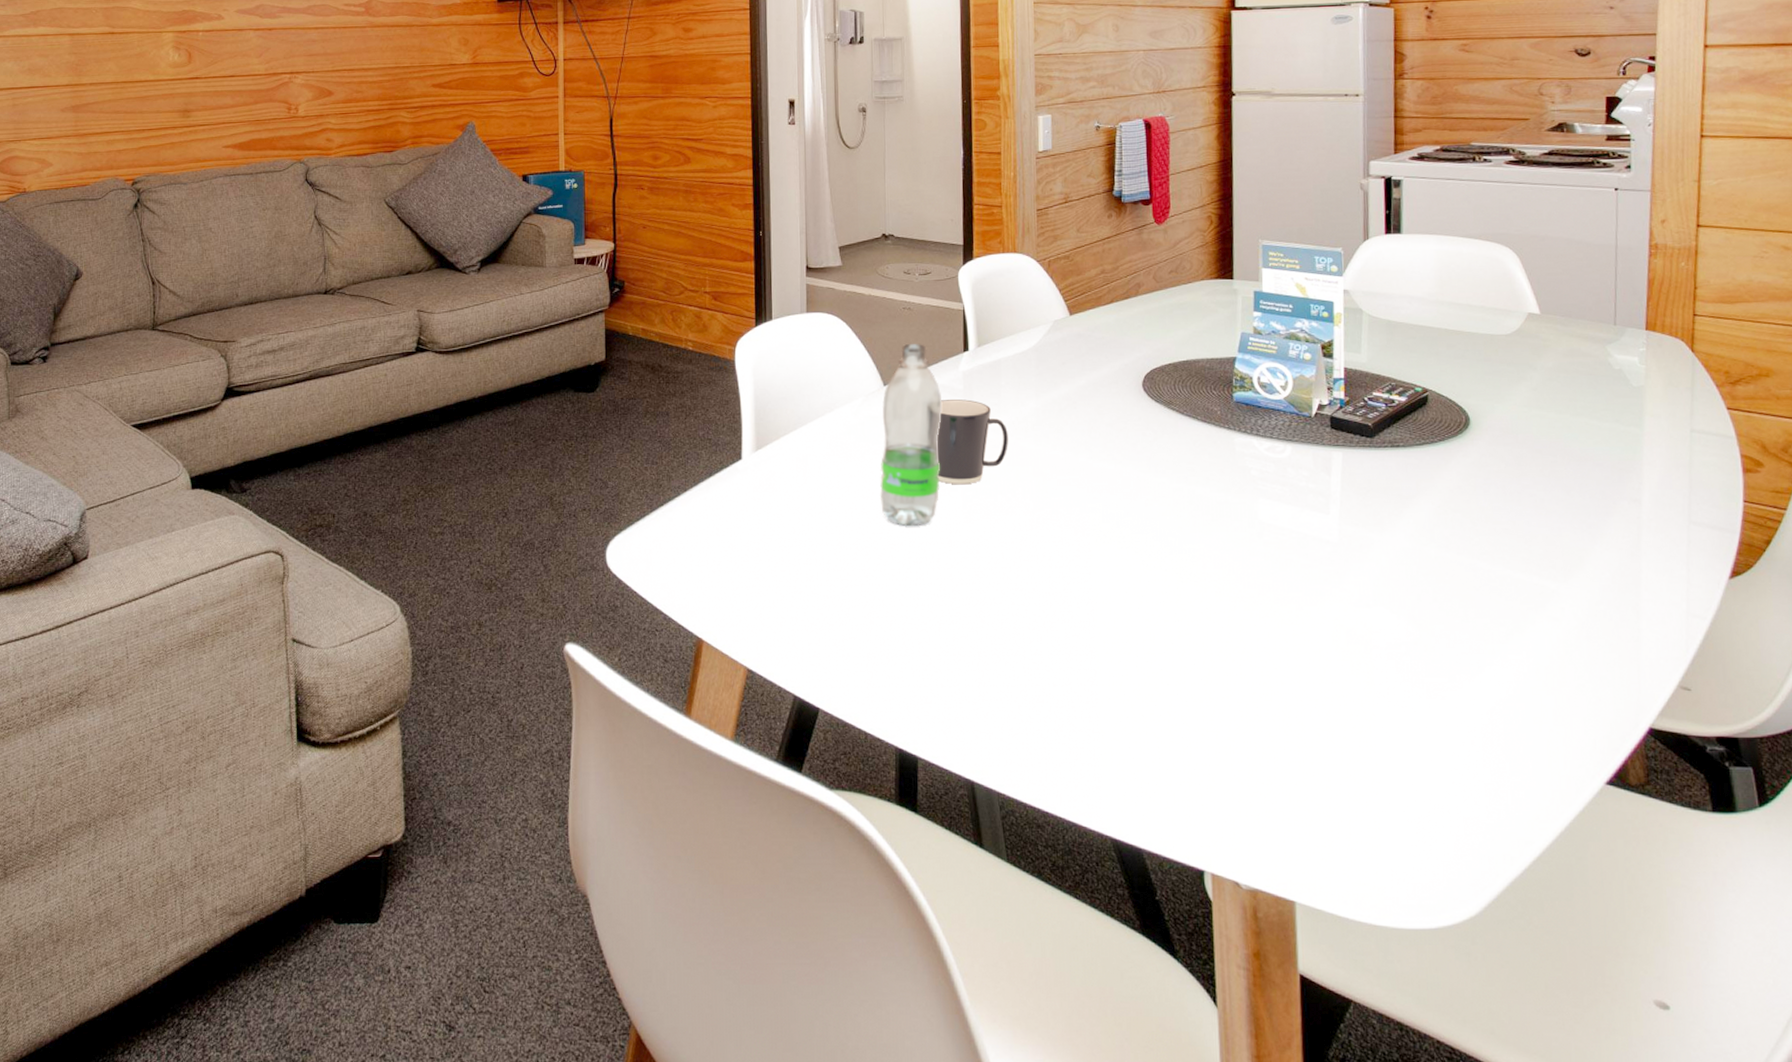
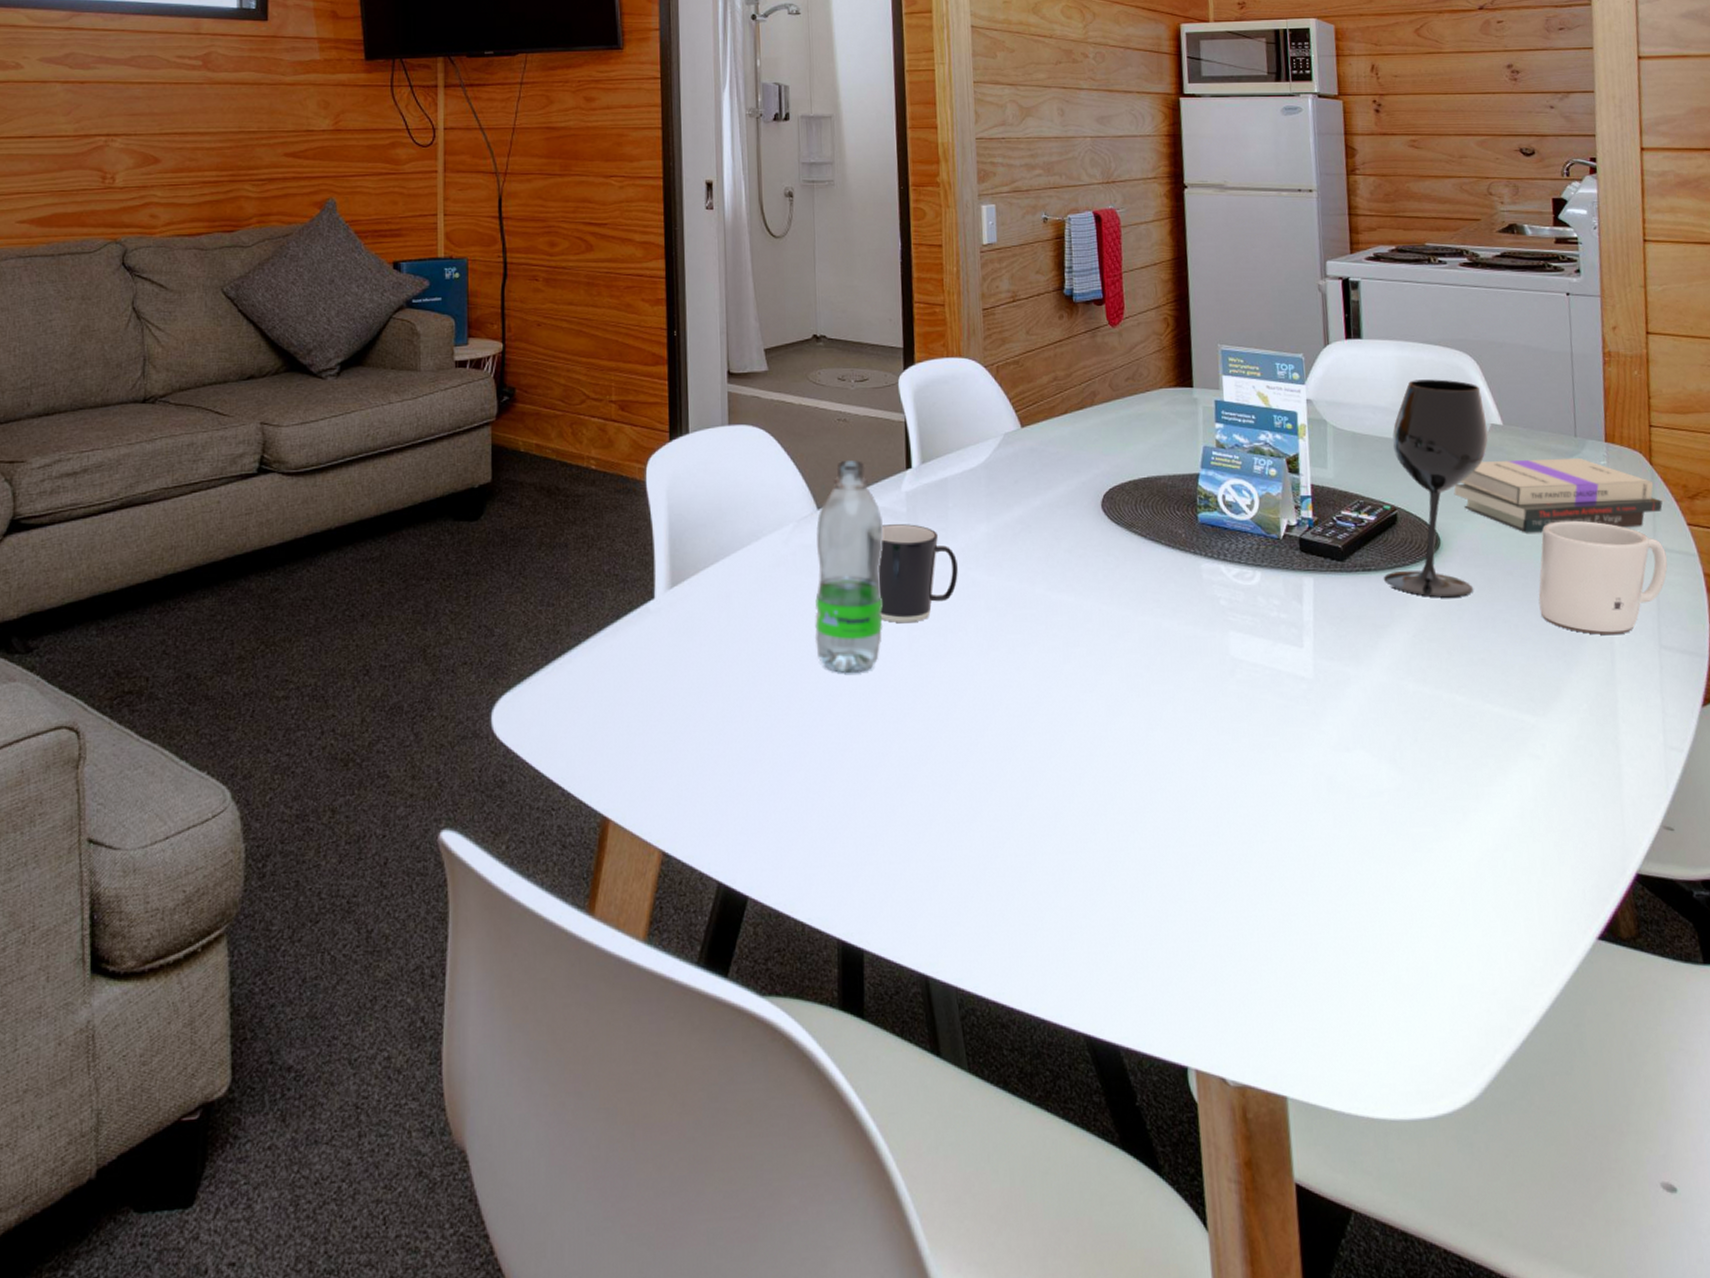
wineglass: none [1411,271,1525,473] -> present [1383,379,1488,598]
books: none [1486,344,1702,415] -> present [1453,457,1663,533]
mug: none [1566,403,1703,510] -> present [1538,520,1668,635]

